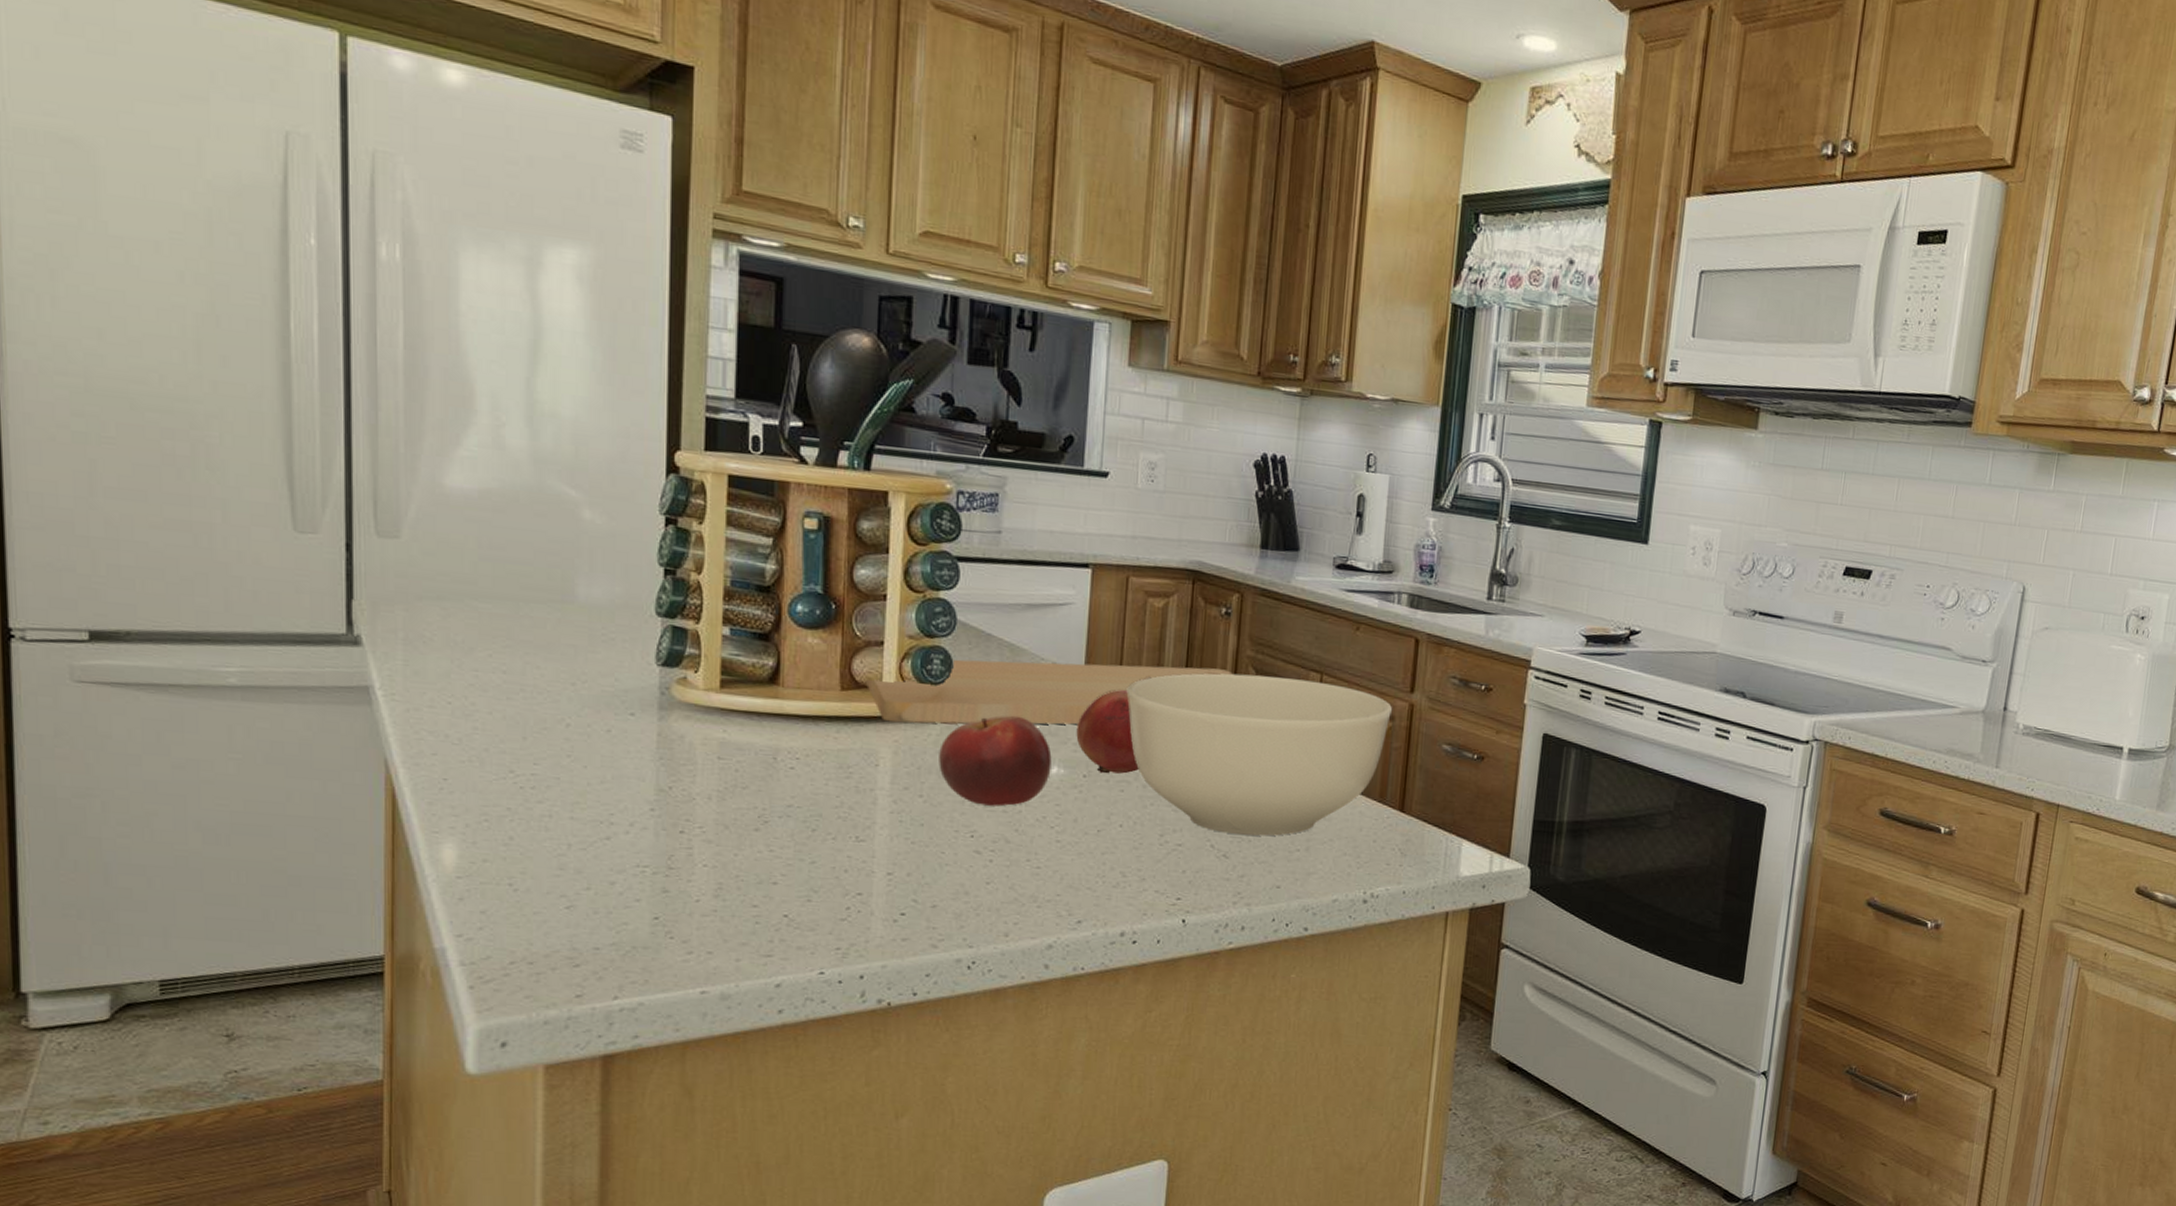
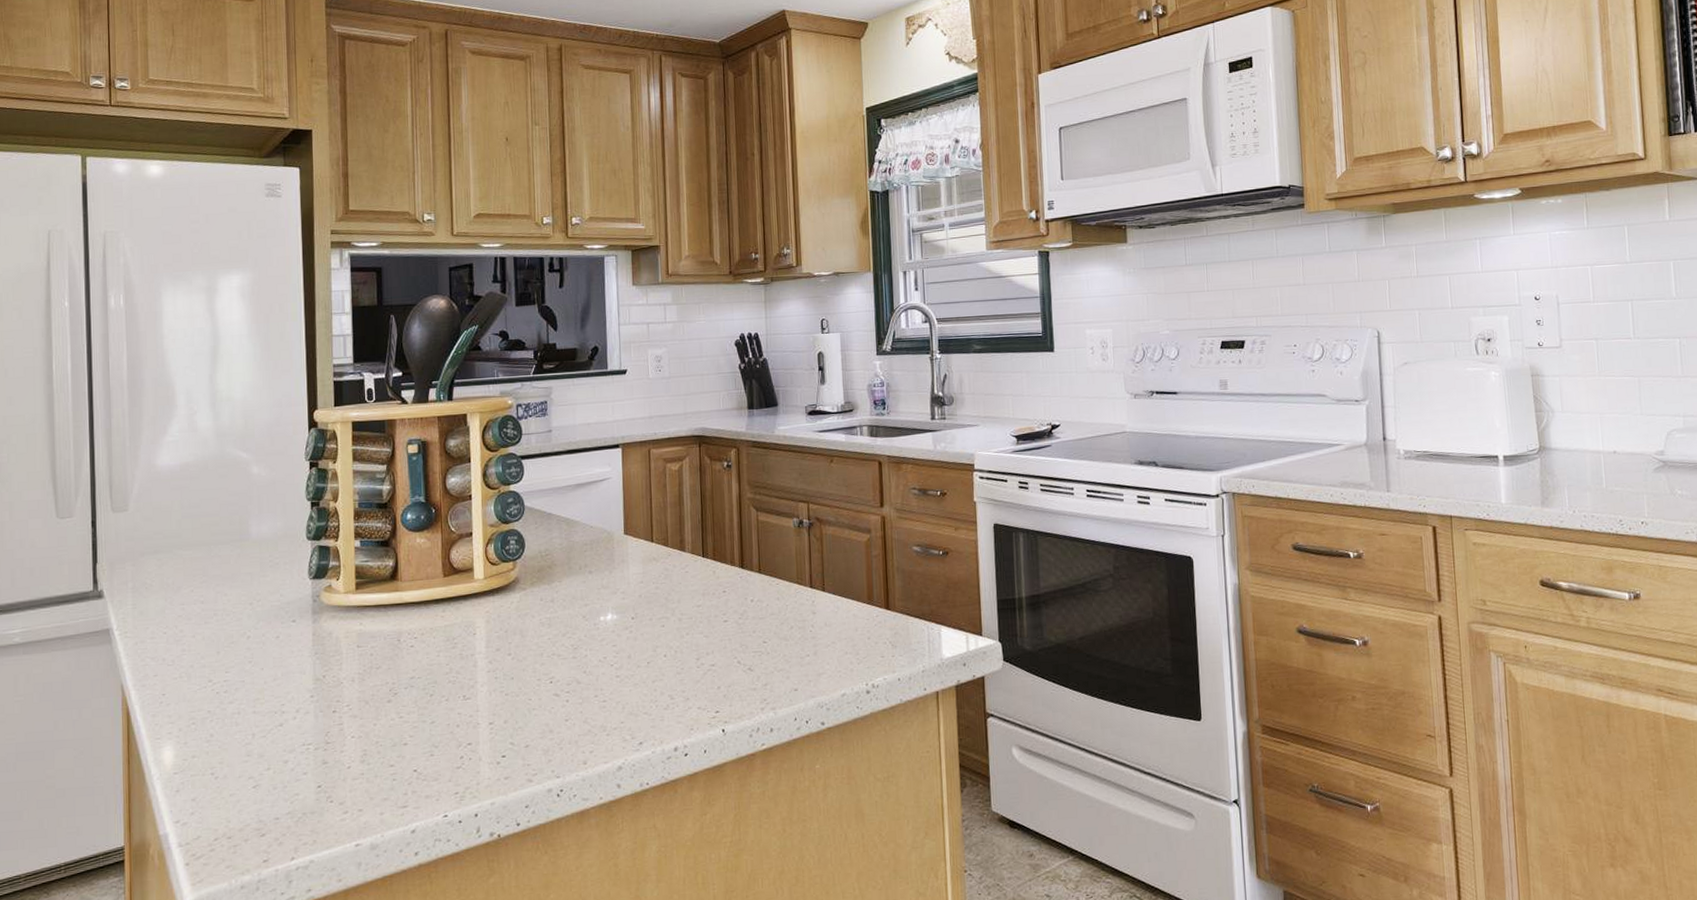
cutting board: present [863,659,1234,725] -> none [459,512,740,597]
fruit: present [939,715,1052,807] -> none [520,576,607,655]
fruit: present [1076,677,1150,774] -> none [622,528,675,614]
bowl: present [1126,673,1392,836] -> none [658,510,868,650]

